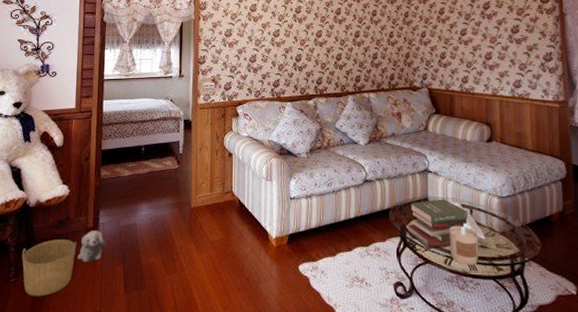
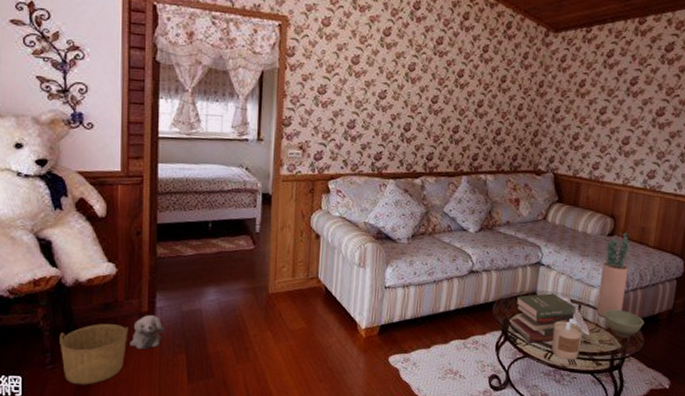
vase: none [486,136,513,221] -> present [597,230,631,318]
bowl: none [496,213,538,241] -> present [604,309,645,338]

